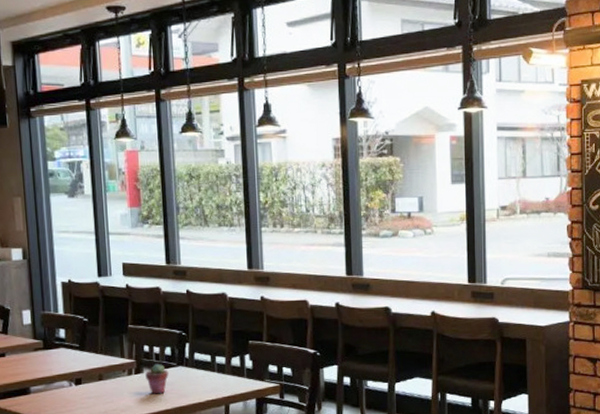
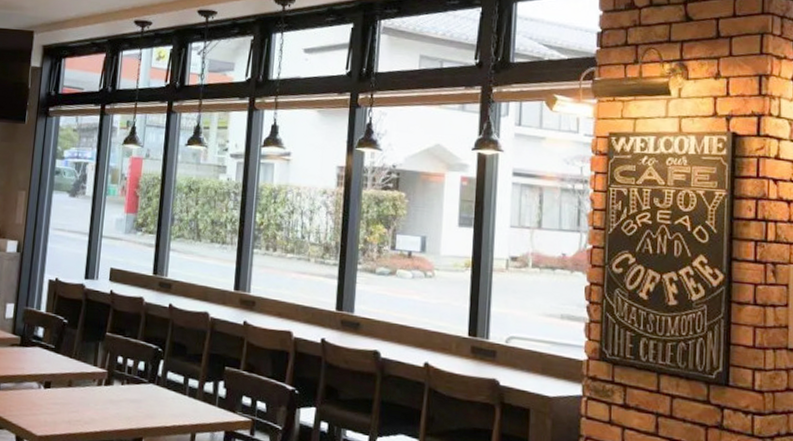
potted succulent: present [145,364,169,394] -> none [114,378,139,411]

